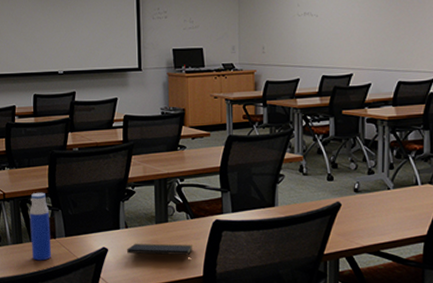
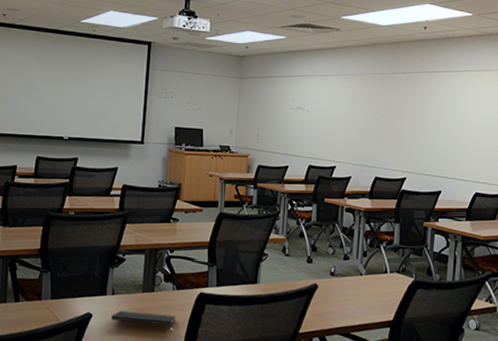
water bottle: present [29,192,52,261] -> none [14,252,38,322]

